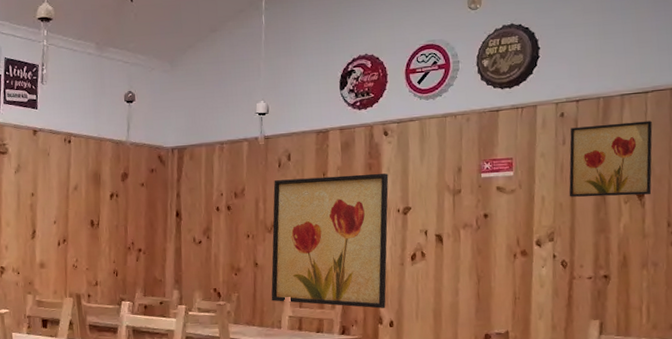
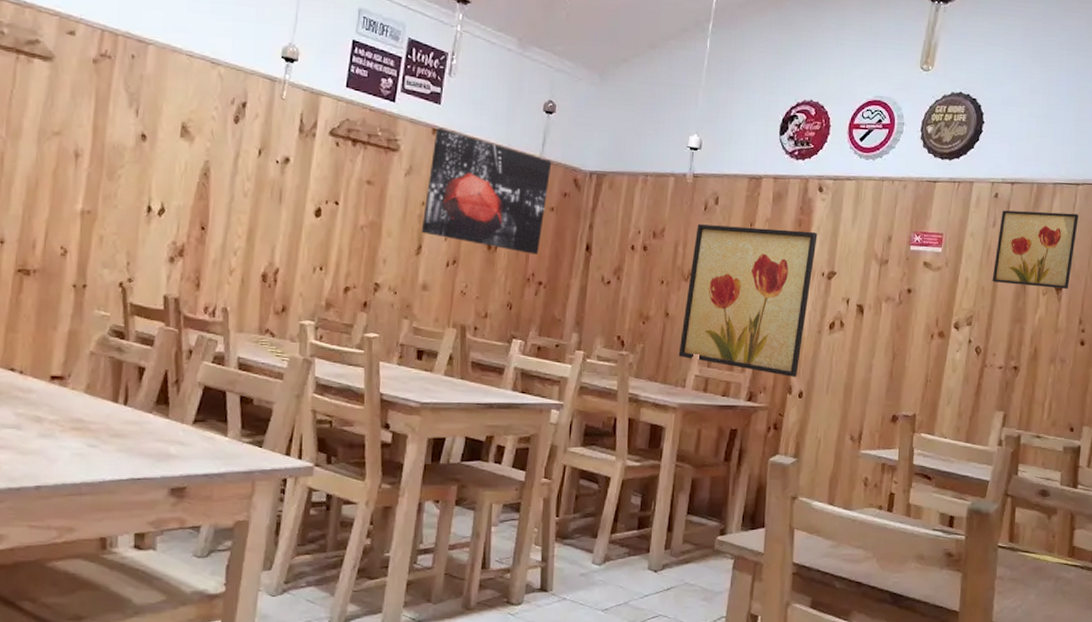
wall art: none [33,129,138,226] -> present [421,128,552,255]

